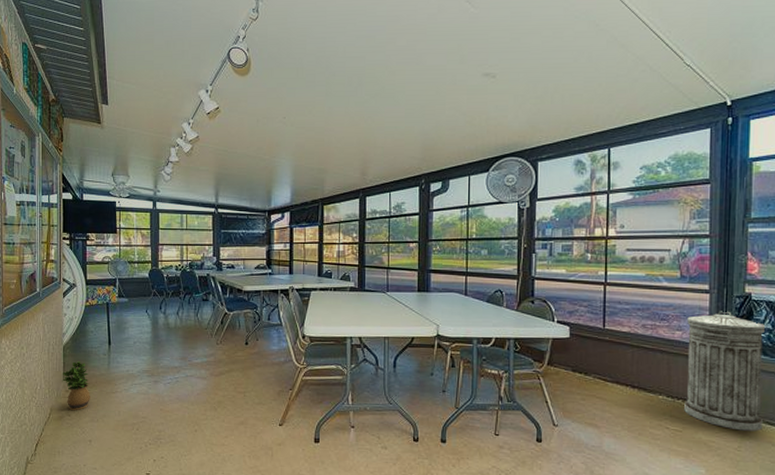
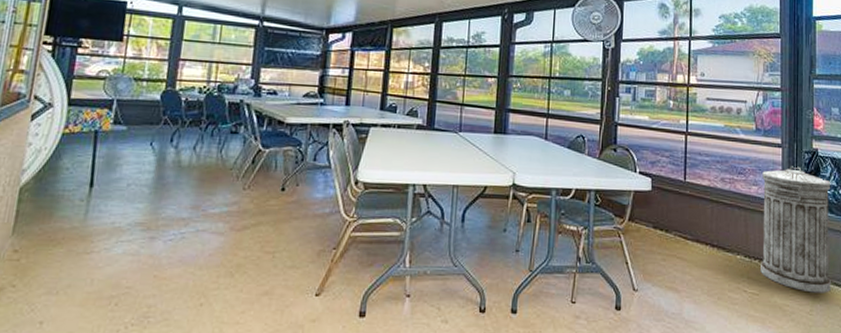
potted plant: present [63,361,91,411] -> none [11,209,53,280]

